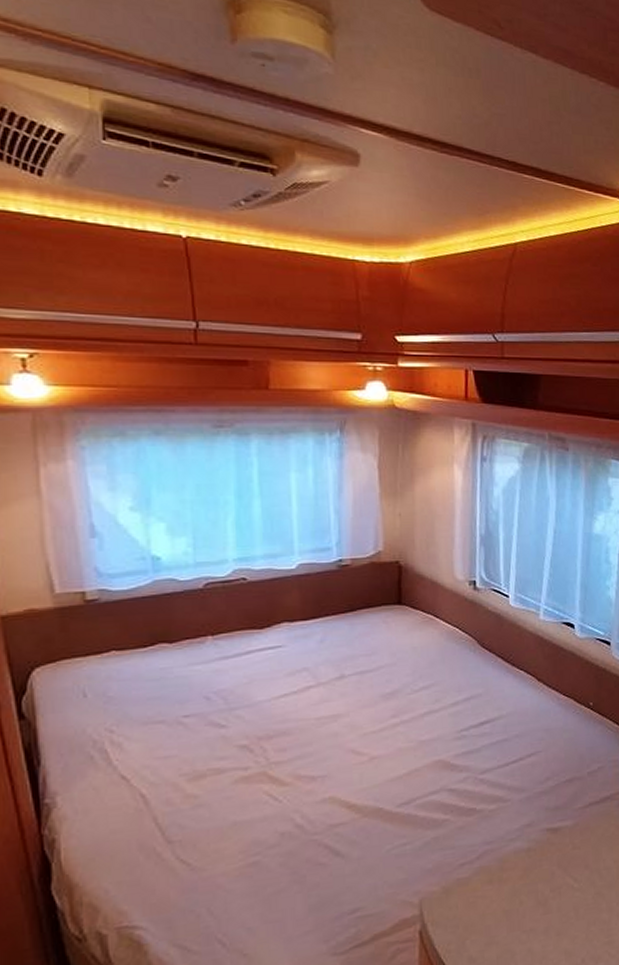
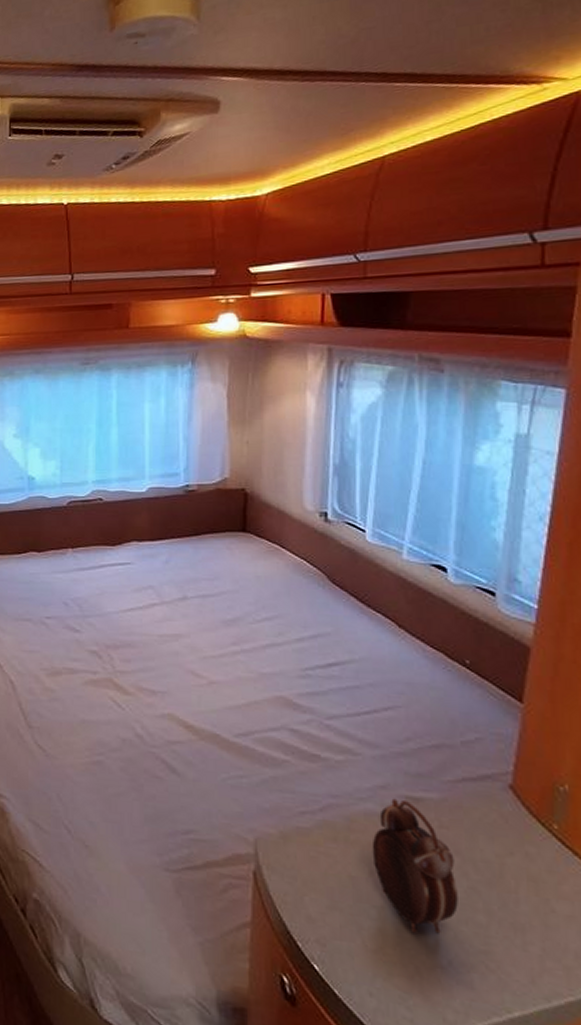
alarm clock: none [521,832,588,944] -> present [372,798,458,934]

